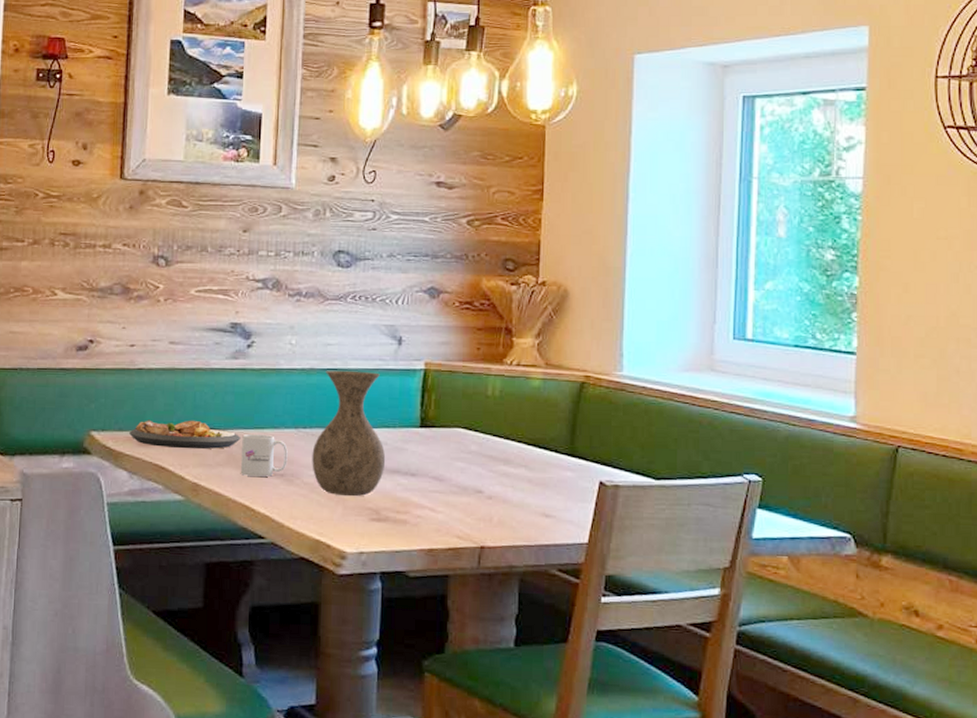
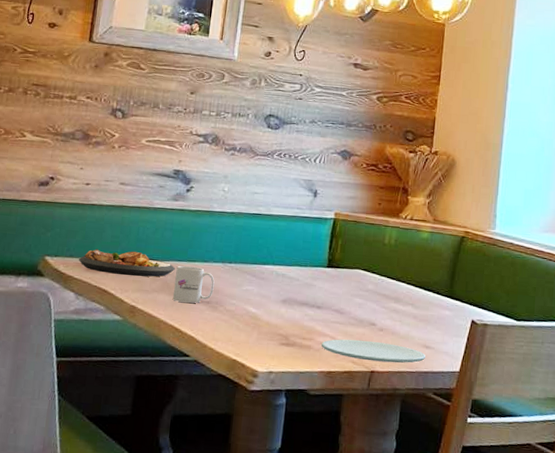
vase: present [312,370,386,497] -> none [234,214,297,324]
paper plate: none [419,510,545,536] -> present [321,339,425,363]

